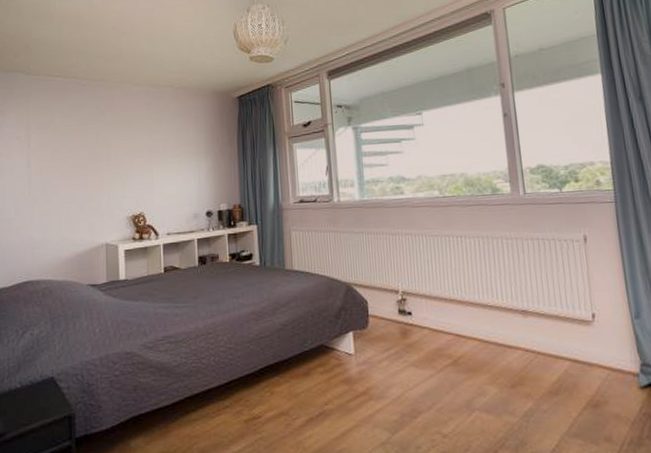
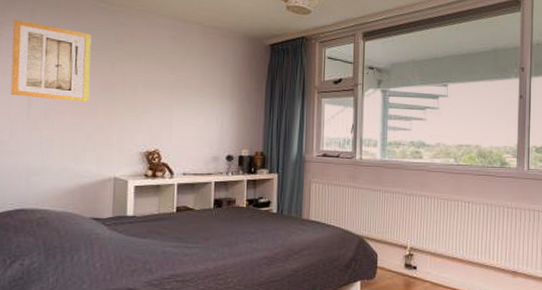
wall art: none [12,106,80,176] -> present [10,19,92,103]

